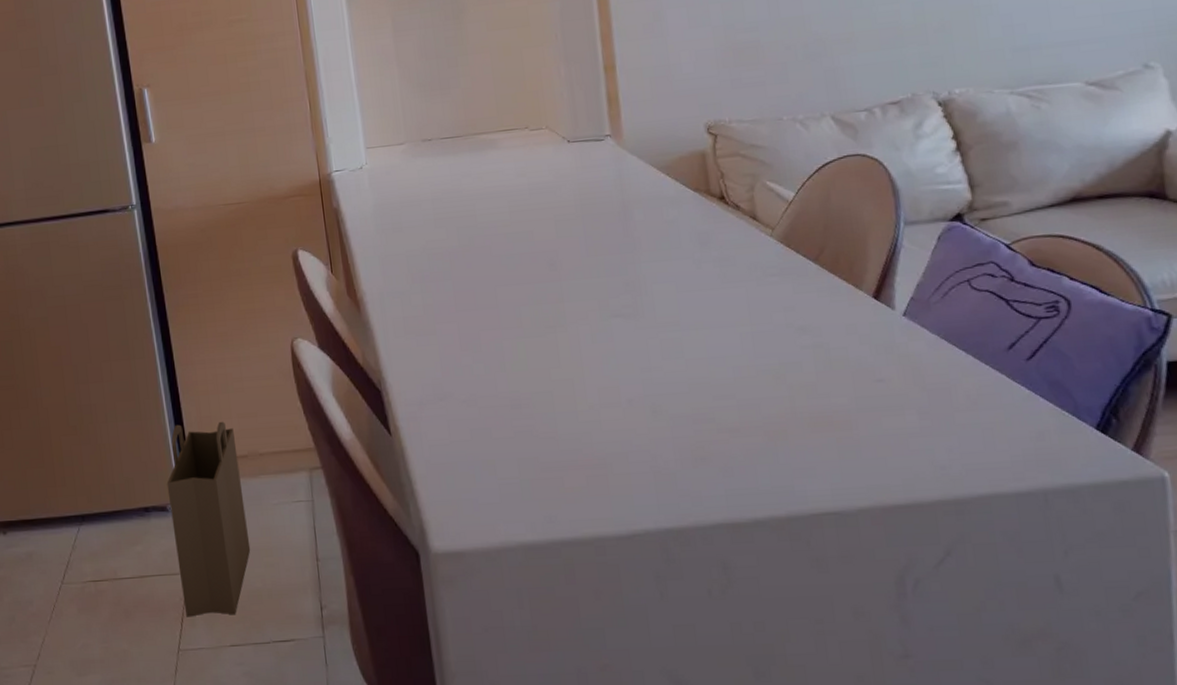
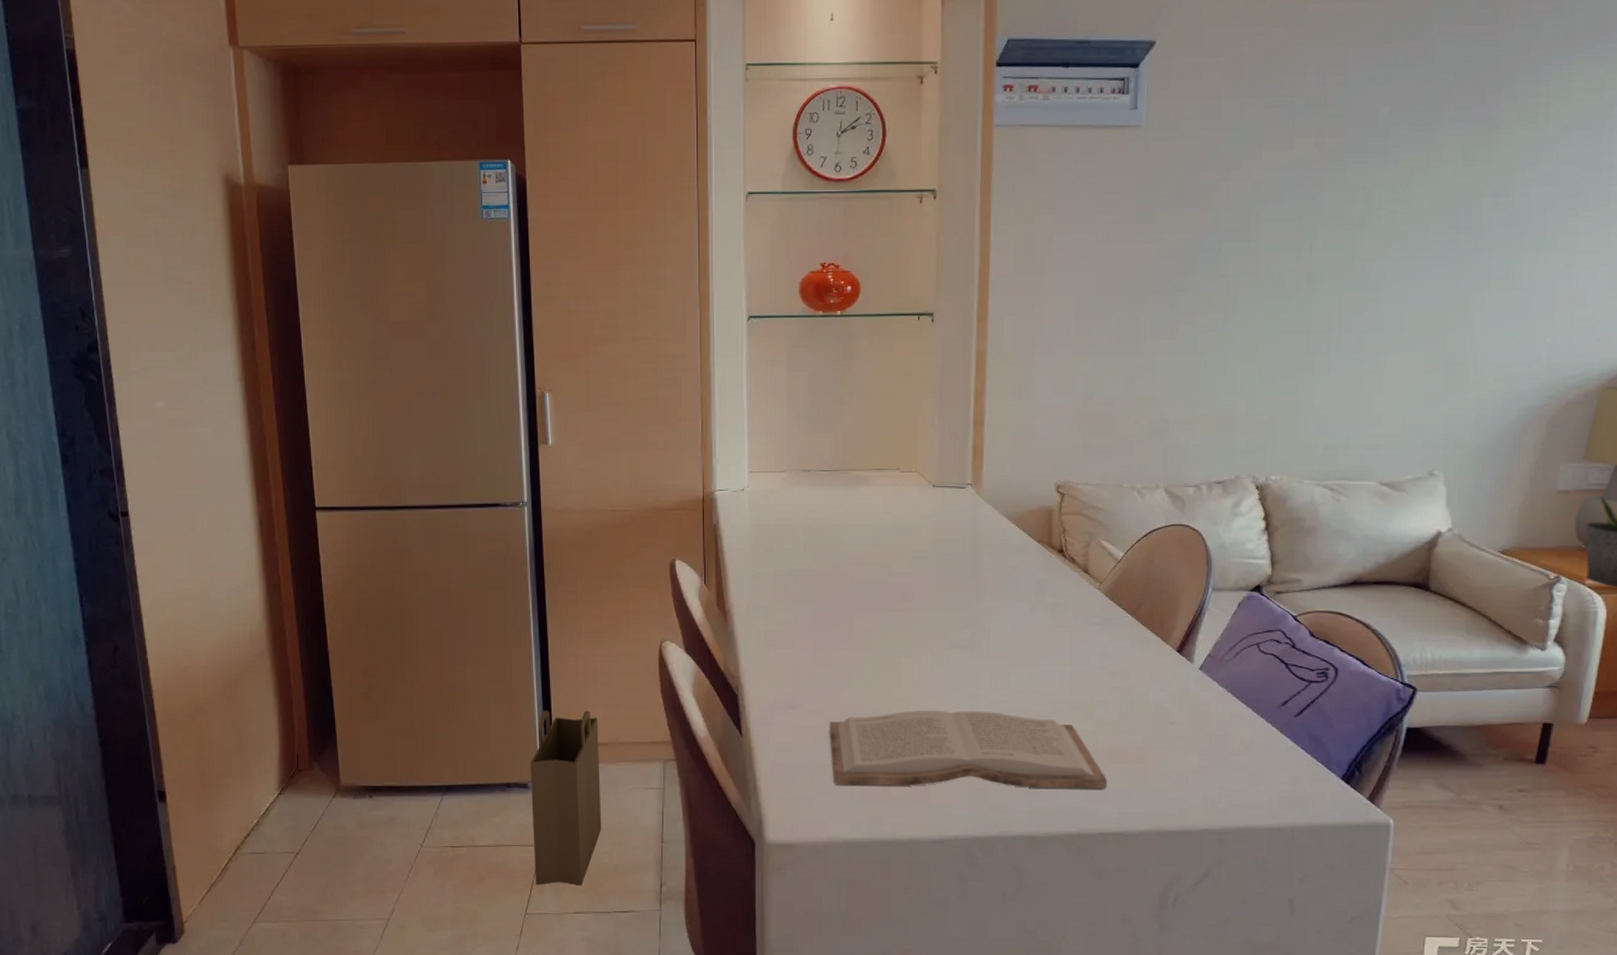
book: none [485,385,814,482] -> present [829,710,1108,789]

